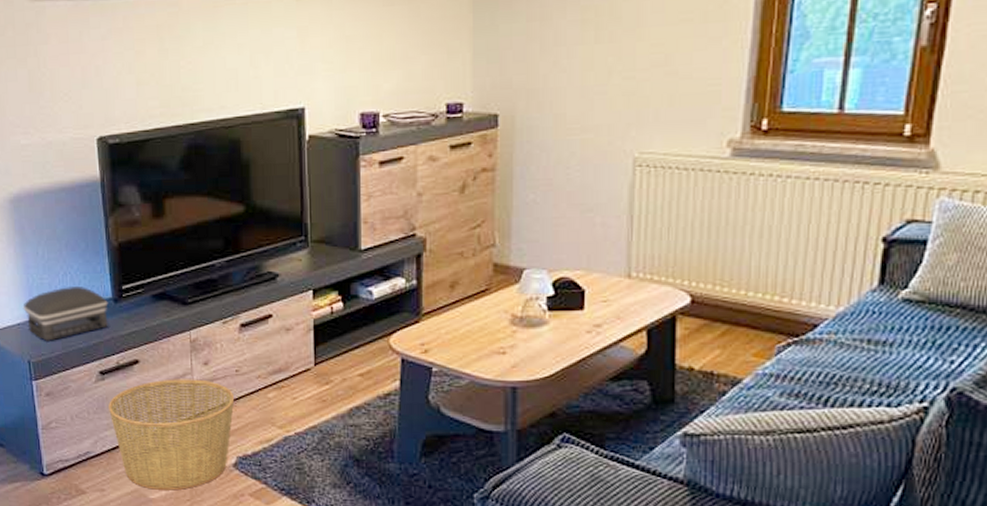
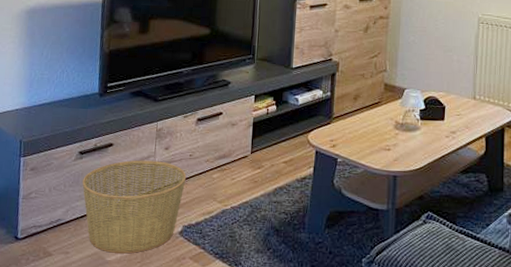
wireless router: present [22,287,108,341] -> none [23,82,95,125]

